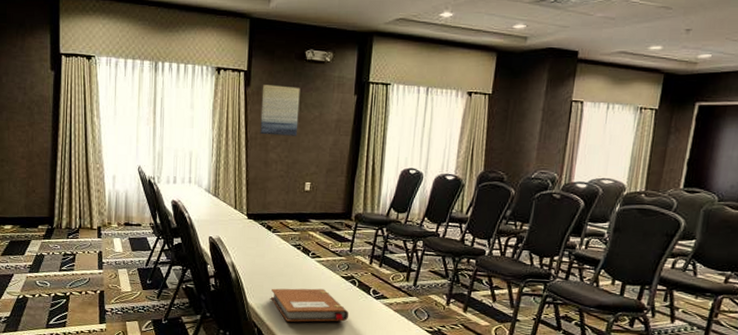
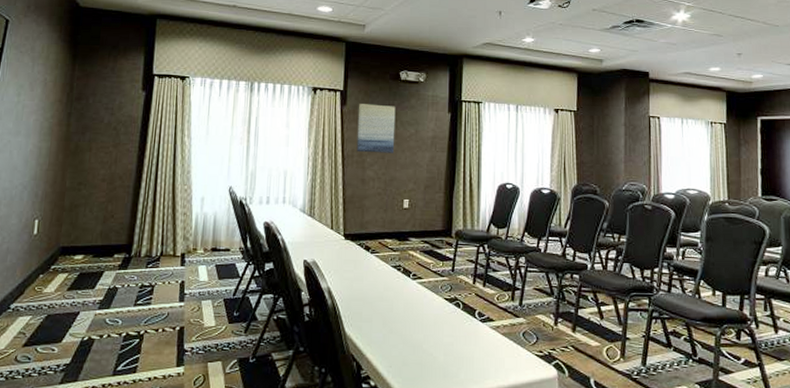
notebook: present [271,288,349,322] -> none [371,313,455,353]

